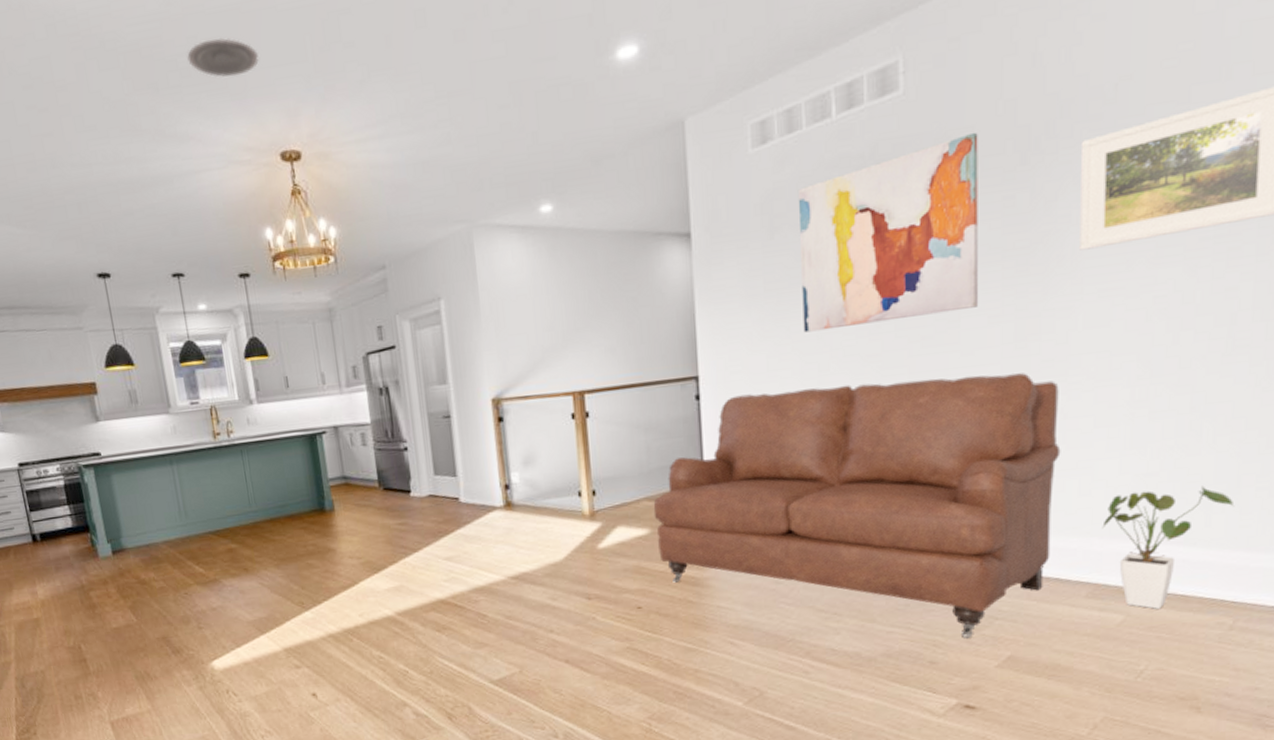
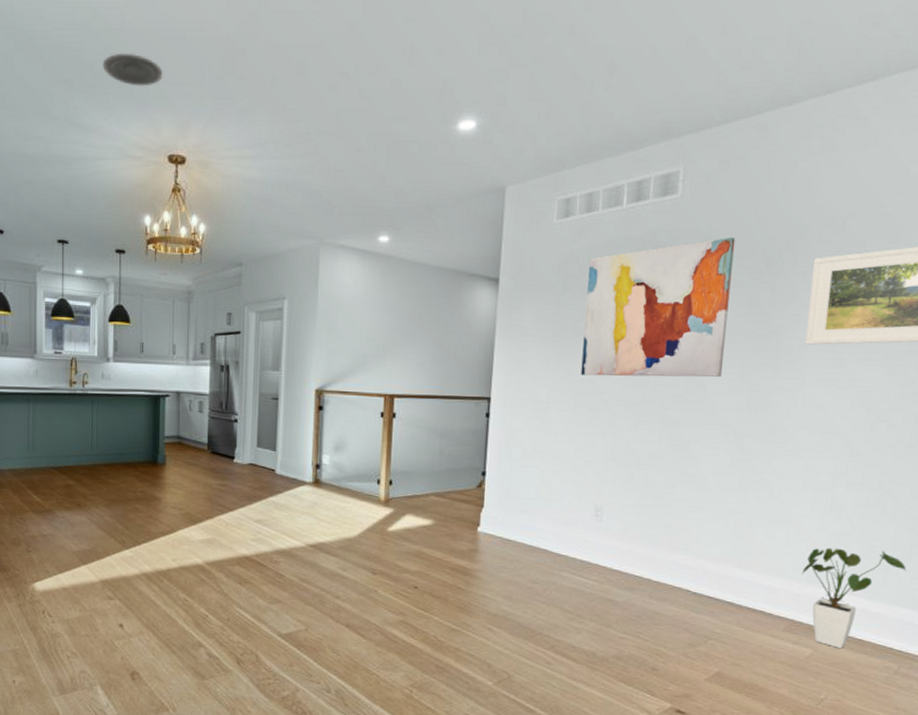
sofa: present [653,373,1061,640] -> none [438,419,779,653]

